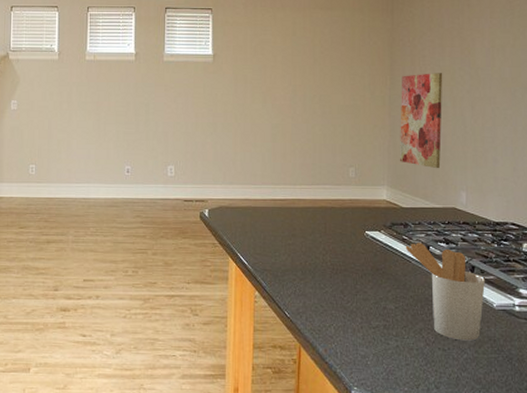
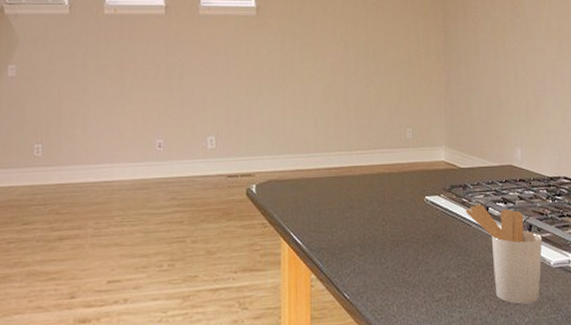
wall art: present [399,73,443,169] -> none [455,25,496,125]

